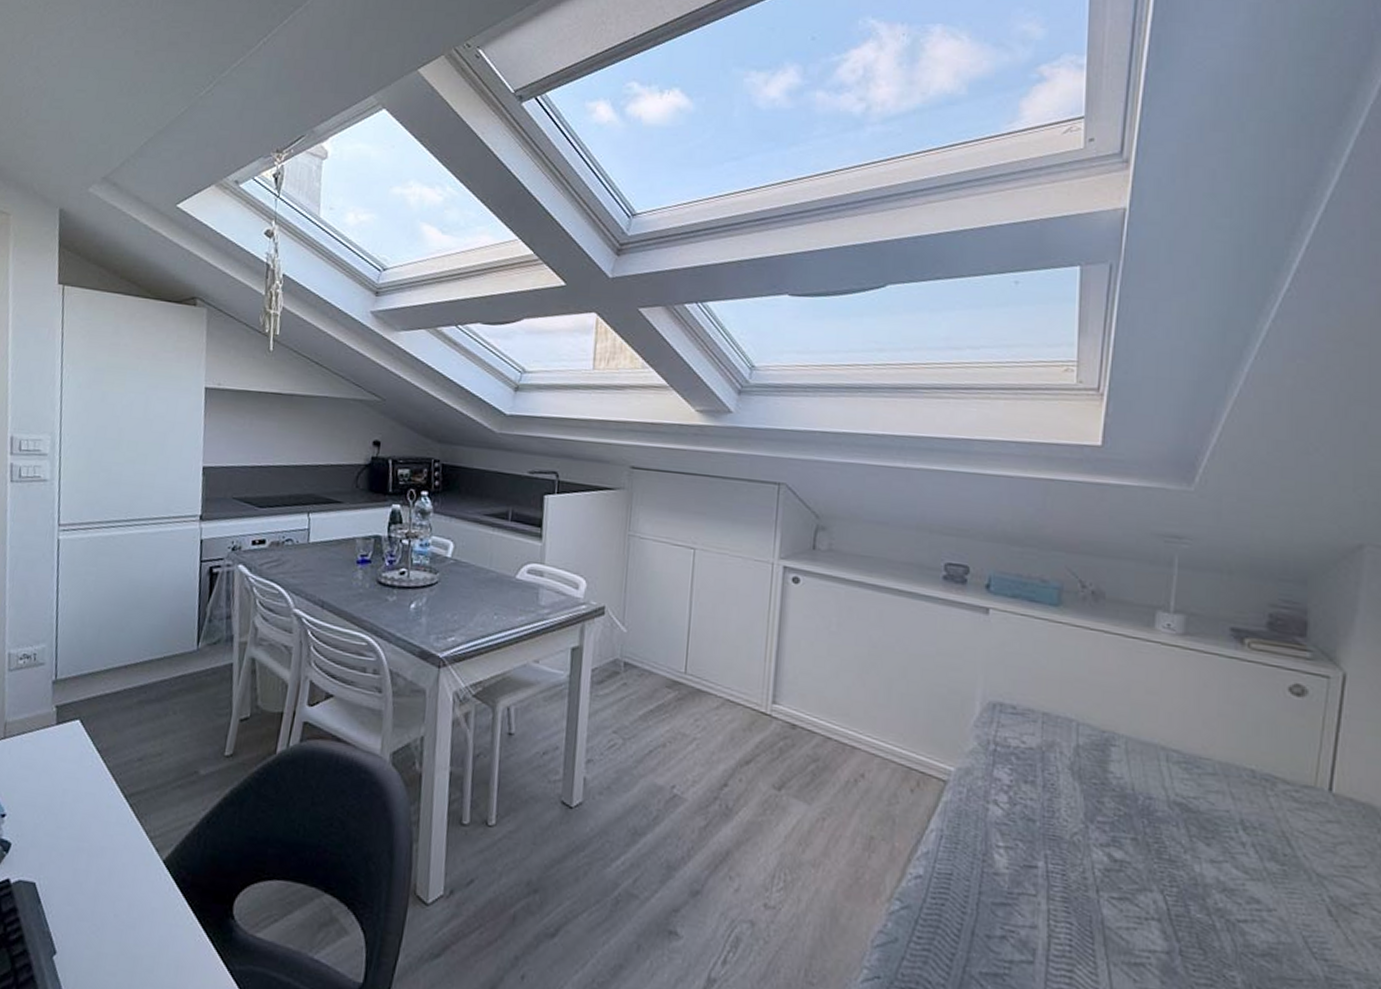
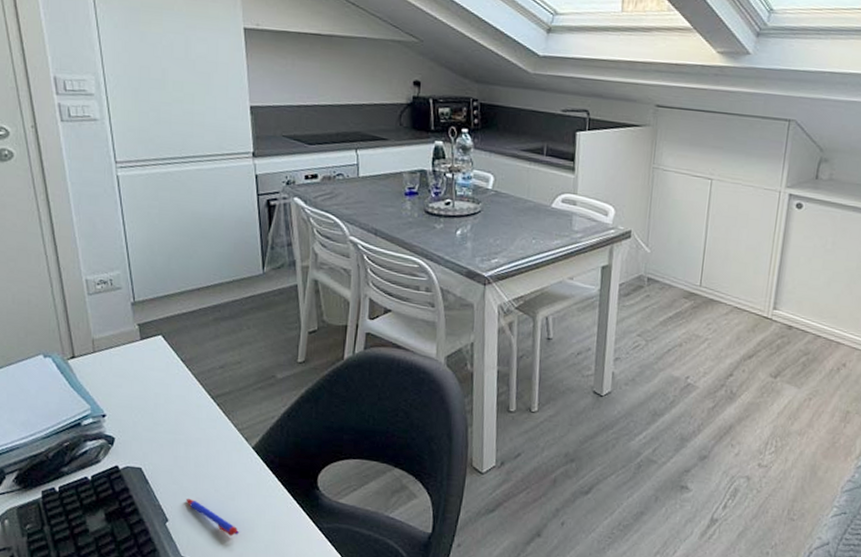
pen: none [79,924,136,978] -> present [185,498,239,537]

